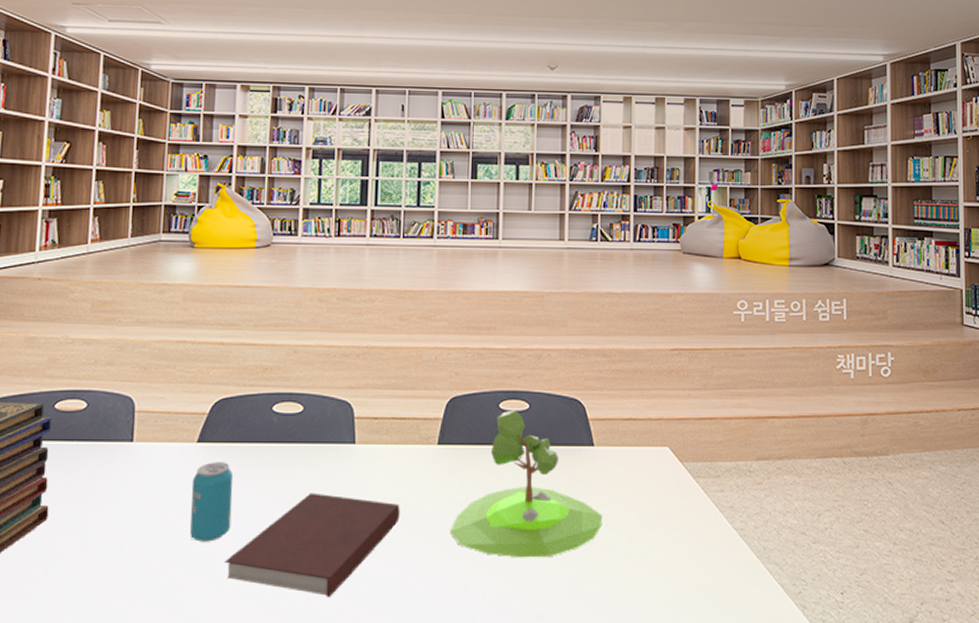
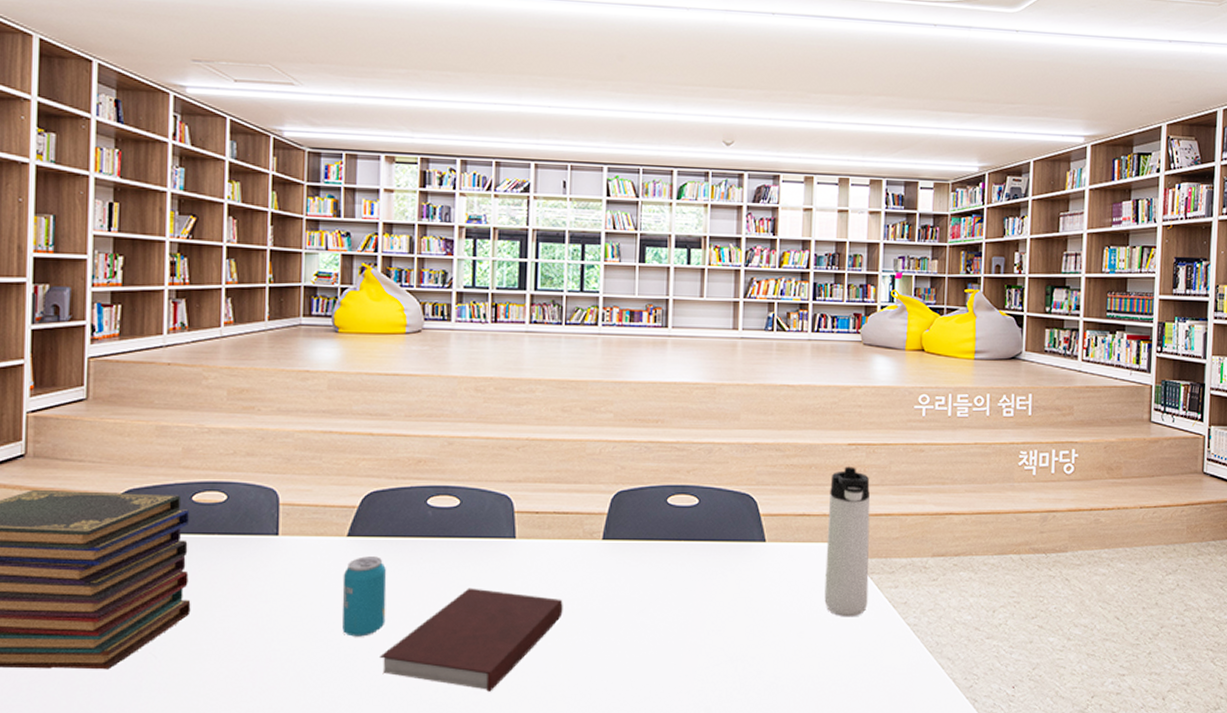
plant: present [450,410,603,558] -> none [615,505,773,653]
thermos bottle: none [652,371,695,522] -> present [824,466,871,617]

